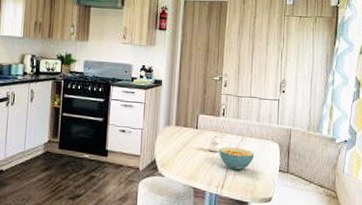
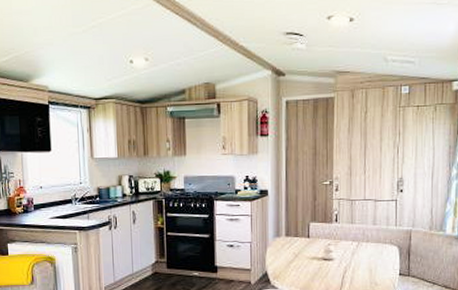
cereal bowl: present [219,147,255,171] -> none [334,253,372,277]

